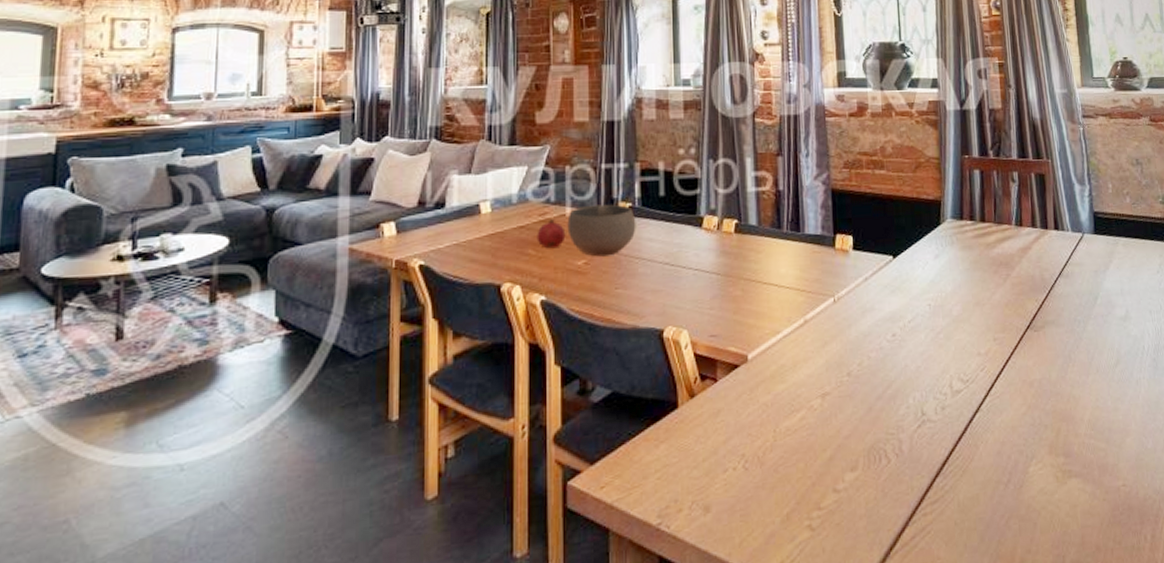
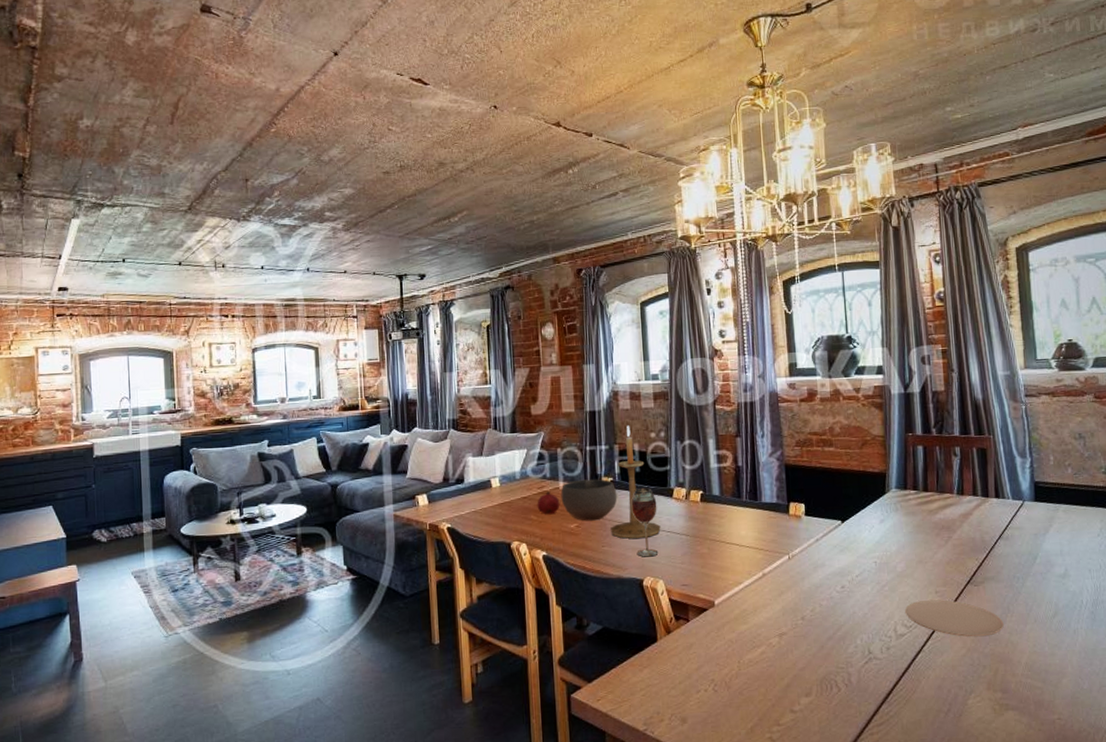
candlestick: none [627,139,687,279] -> present [611,425,661,539]
wineglass: none [653,216,684,302] -> present [631,488,659,557]
plate: none [962,348,1065,392] -> present [905,599,1004,637]

